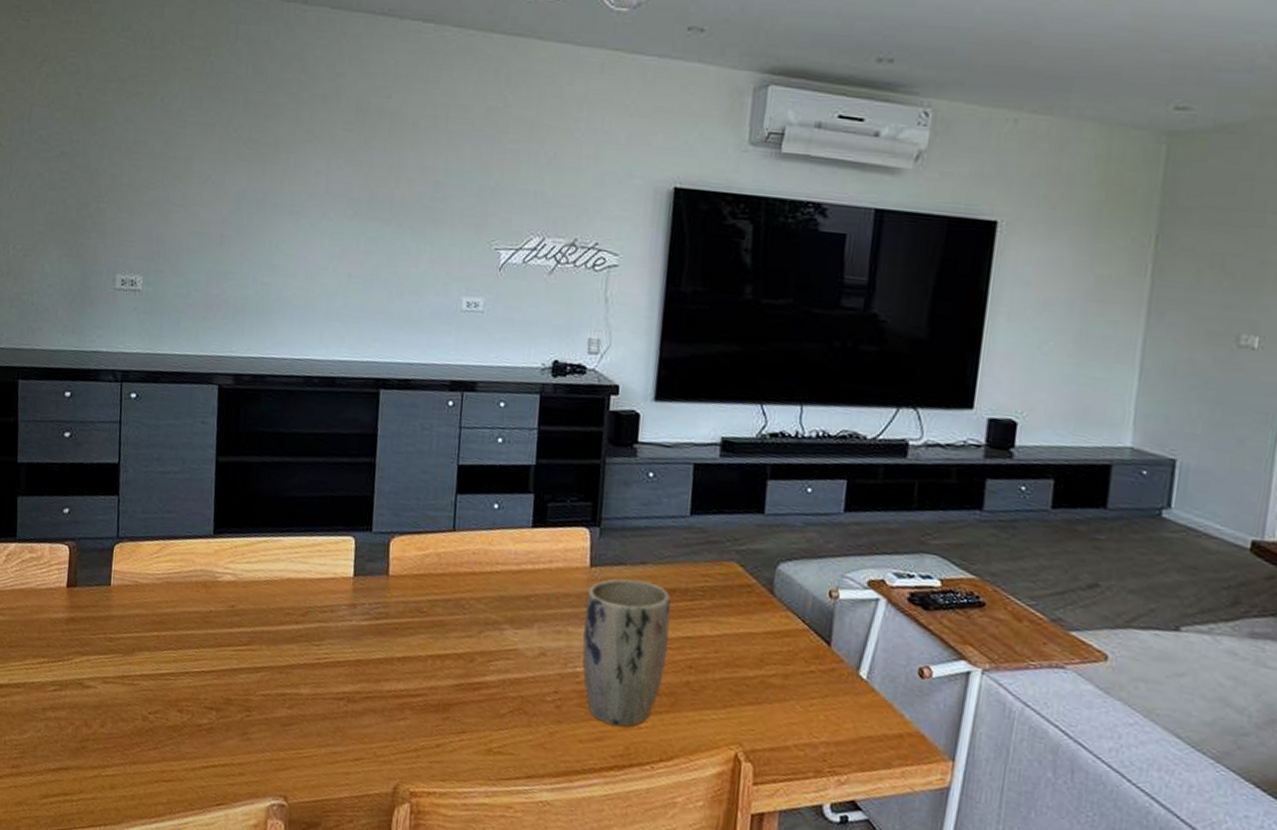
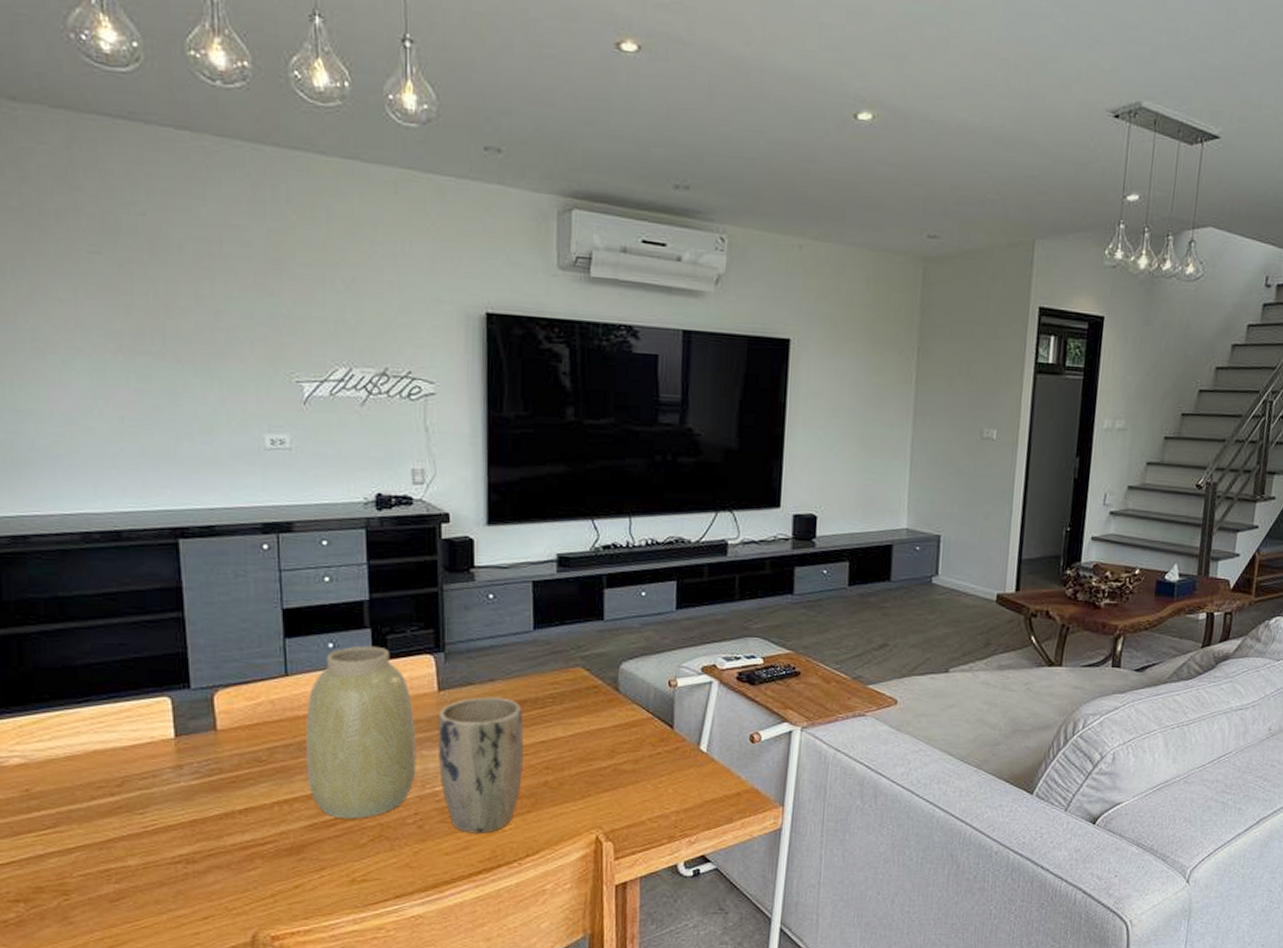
vase: none [460,509,565,688] -> present [306,645,416,820]

